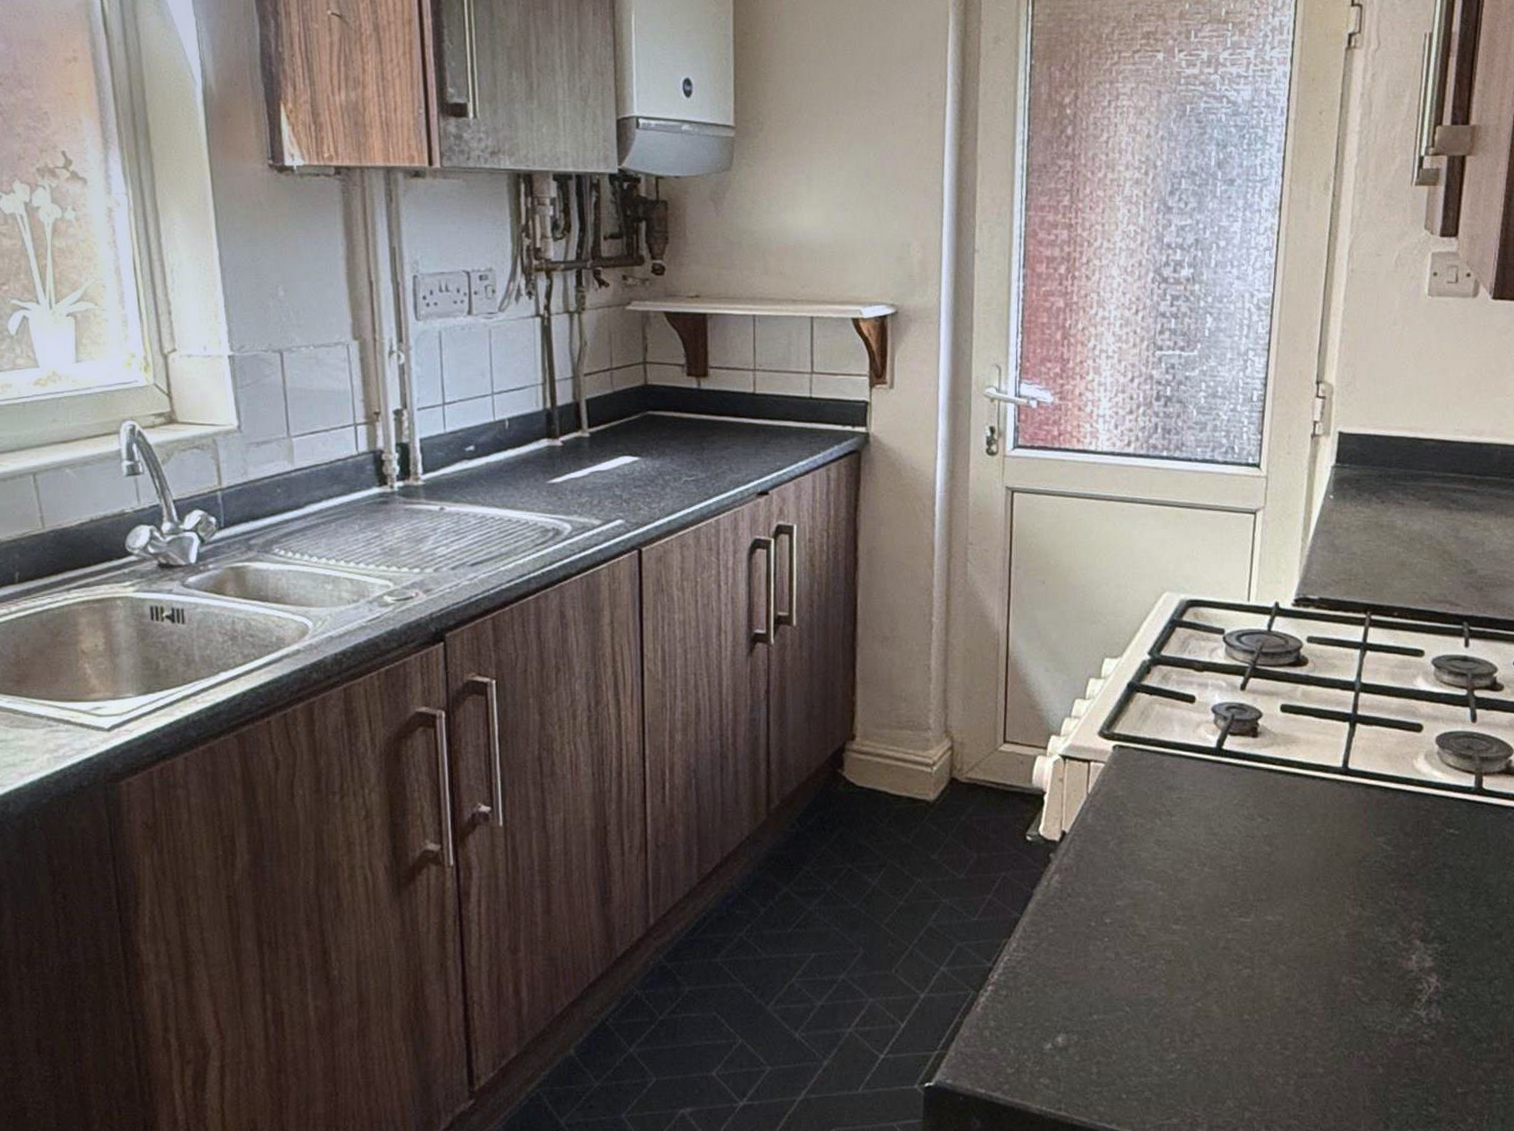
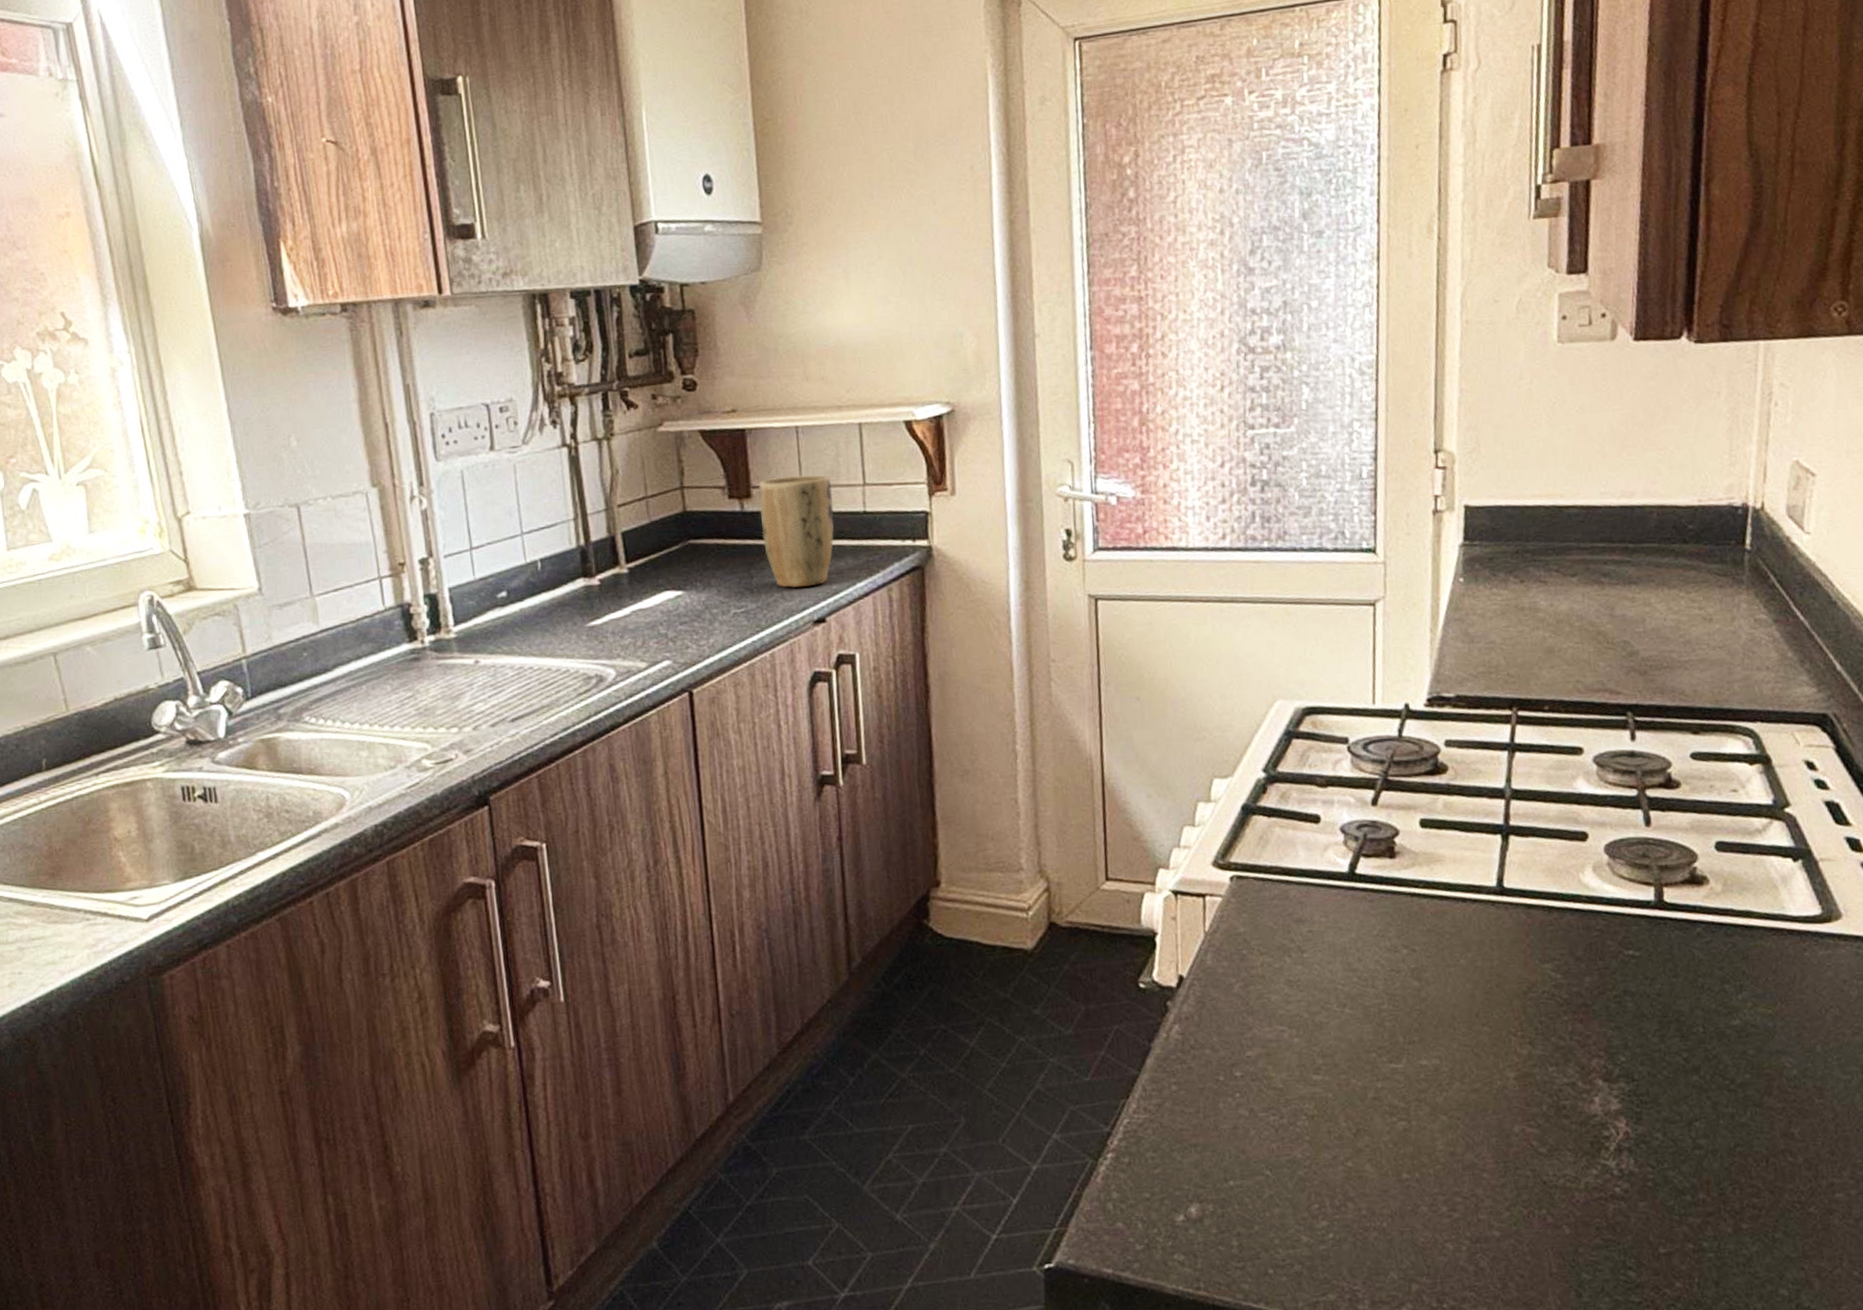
plant pot: none [715,359,783,462] -> present [758,474,834,589]

